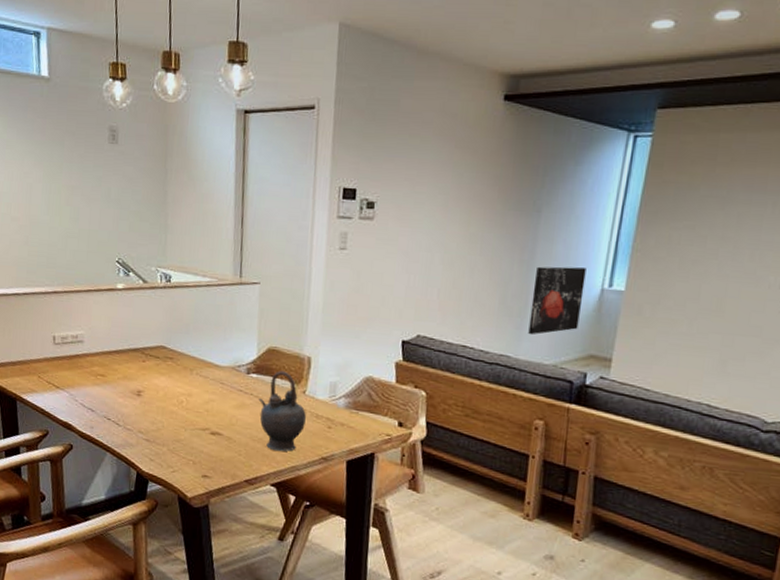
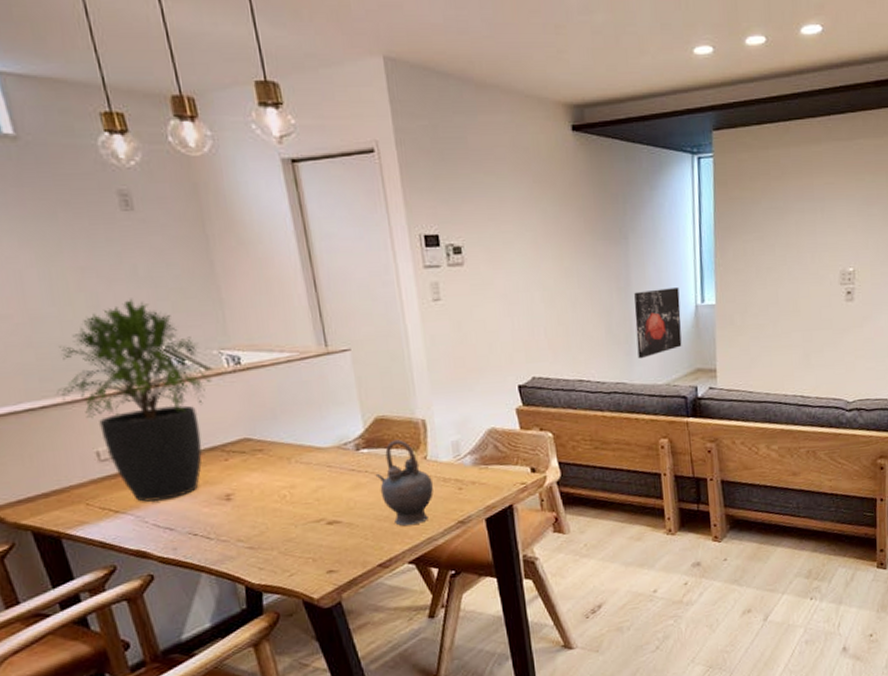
potted plant: none [36,215,148,386] -> present [57,298,212,503]

